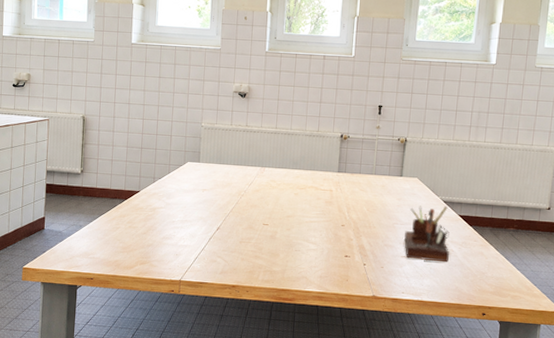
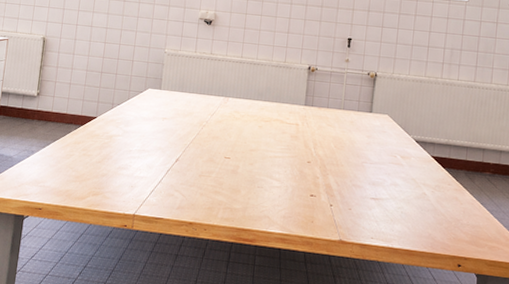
desk organizer: present [404,205,450,263] -> none [374,144,422,207]

